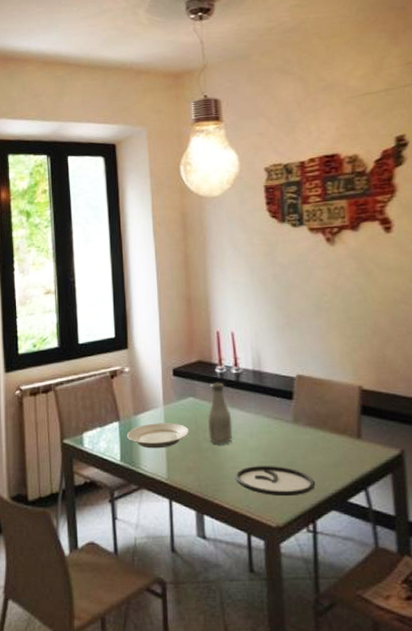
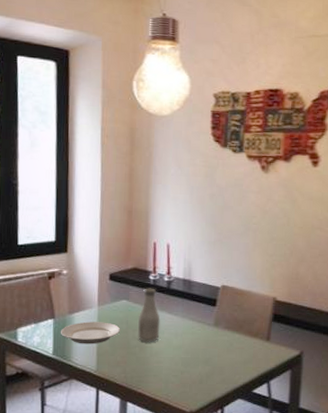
plate: present [235,466,315,497] -> none [158,361,227,387]

